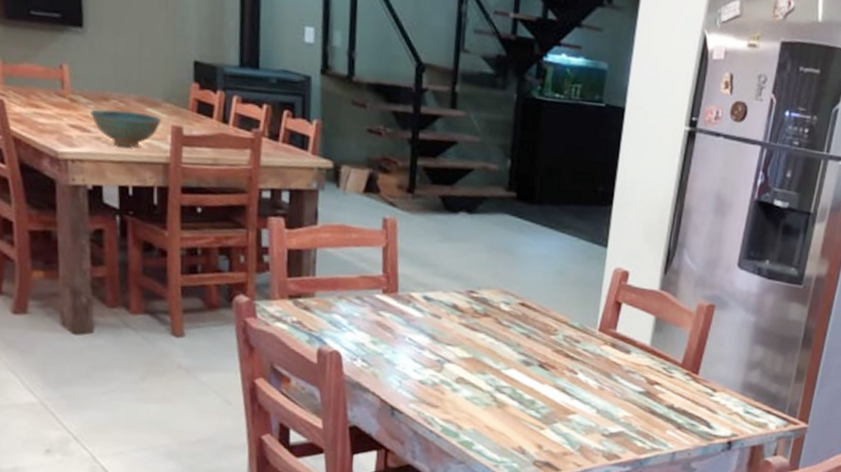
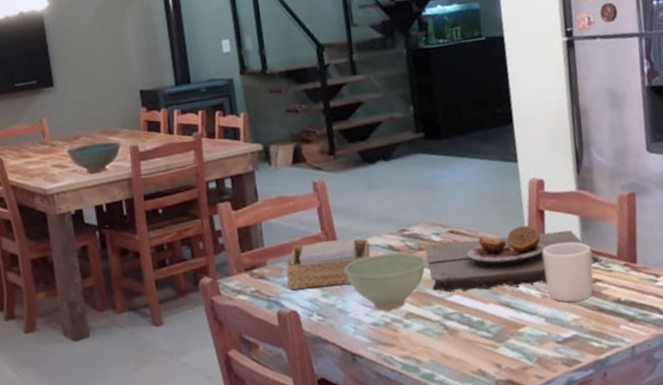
napkin holder: none [333,282,433,335] -> present [286,238,370,290]
bowl: none [400,310,490,372] -> present [344,252,427,311]
plate: none [490,311,666,375] -> present [425,225,603,293]
mug: none [606,338,658,400] -> present [542,242,594,302]

